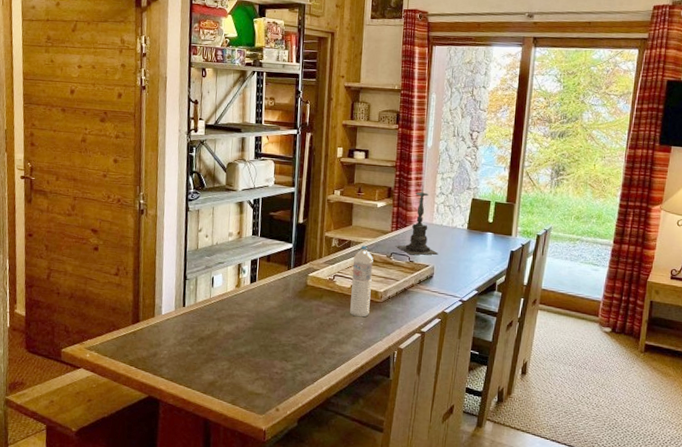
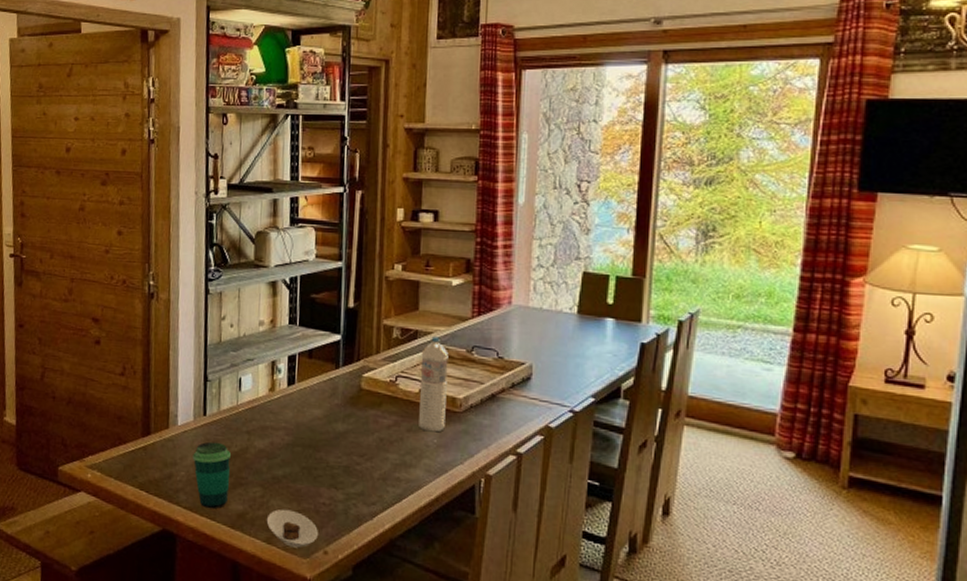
cup: none [173,327,204,379] -> present [192,441,231,509]
saucer: none [231,377,272,407] -> present [266,509,318,548]
candle holder: present [396,185,439,255] -> none [479,256,538,349]

